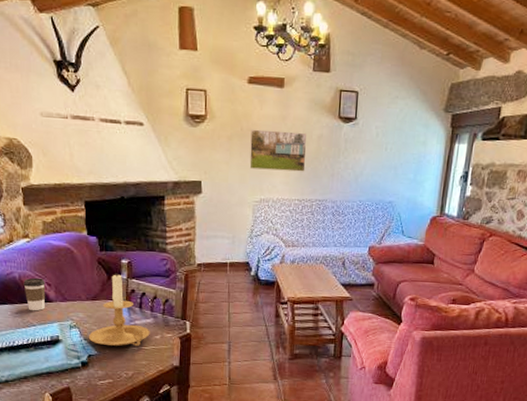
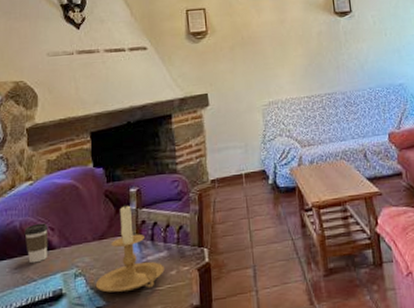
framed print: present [249,129,307,172] -> none [251,32,310,74]

